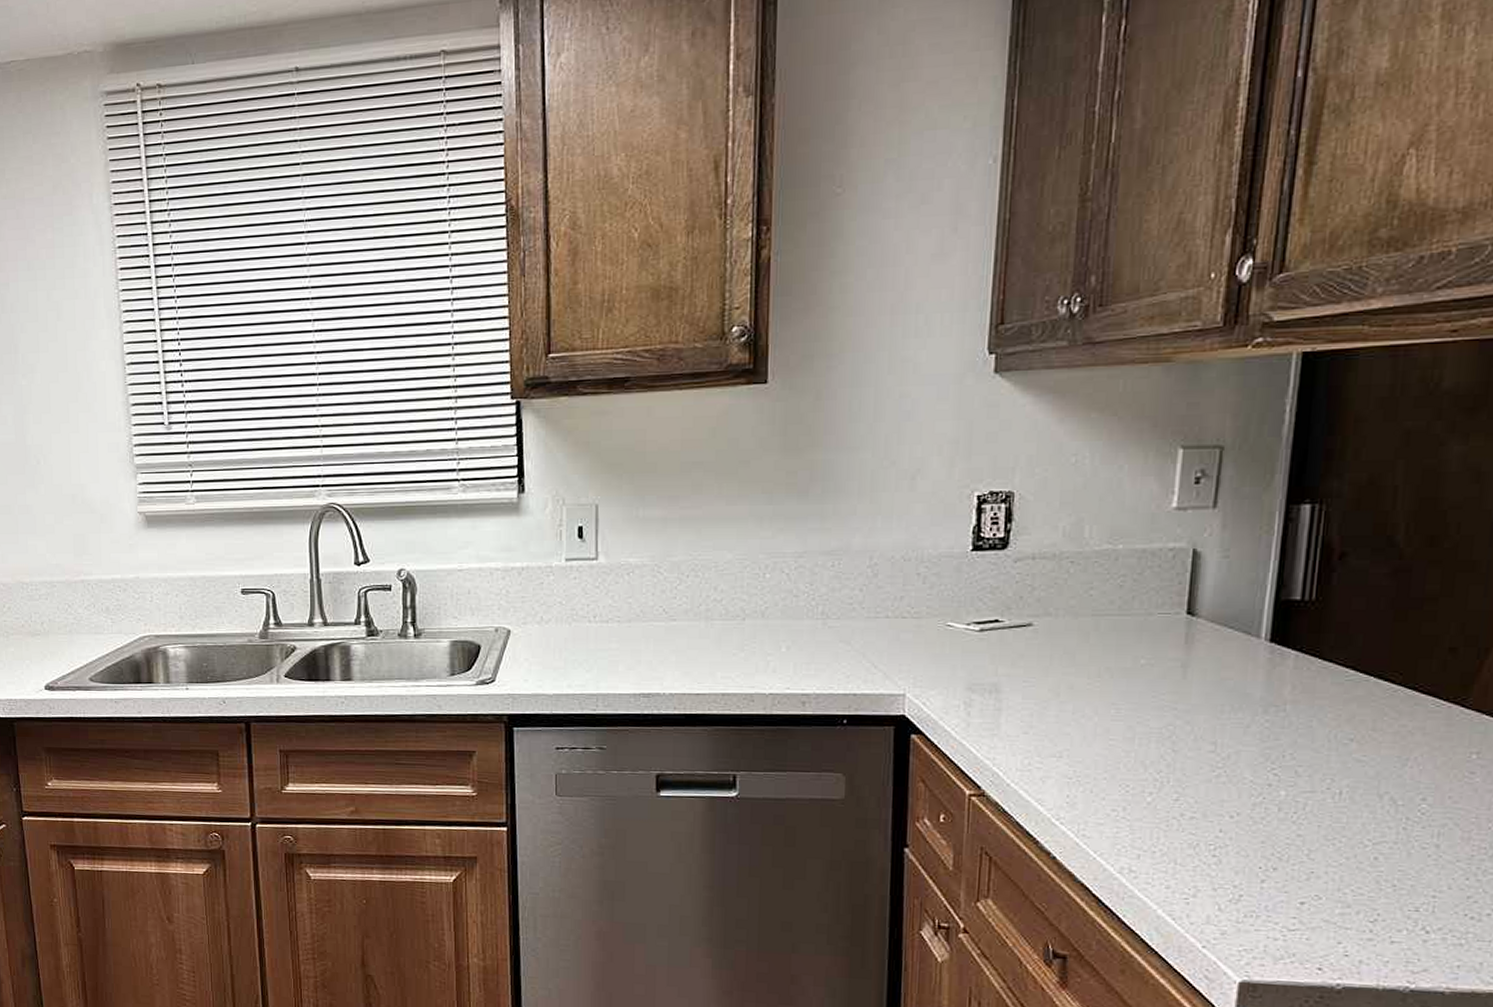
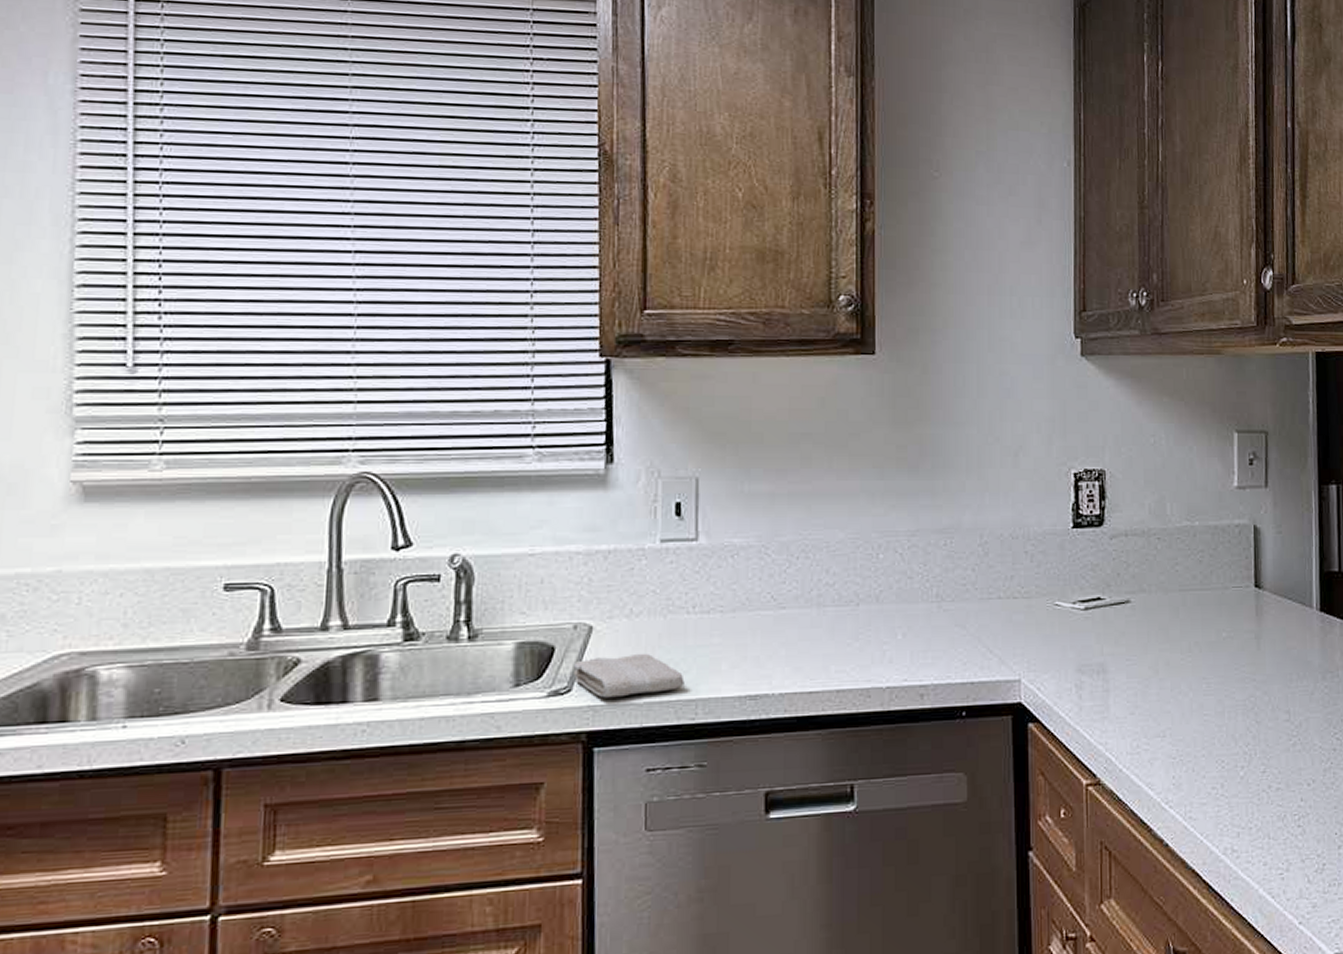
washcloth: none [495,653,587,689] -> present [573,653,685,698]

